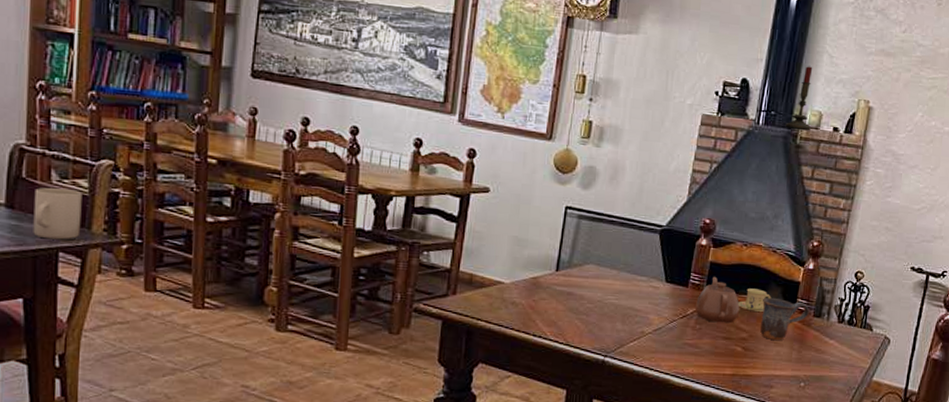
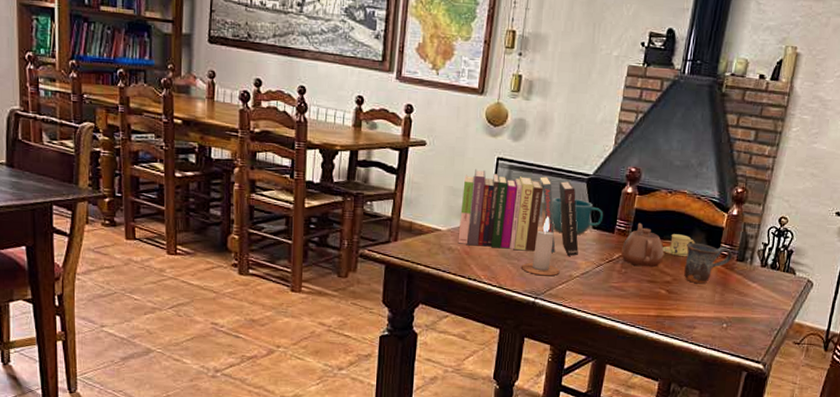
cup: present [33,187,82,240] -> none [30,148,70,195]
books: none [522,218,651,311] -> present [458,169,579,256]
candle: none [589,269,631,333] -> present [520,216,560,276]
cup: none [622,249,676,289] -> present [551,197,603,235]
candle: present [785,65,813,131] -> none [711,13,740,79]

